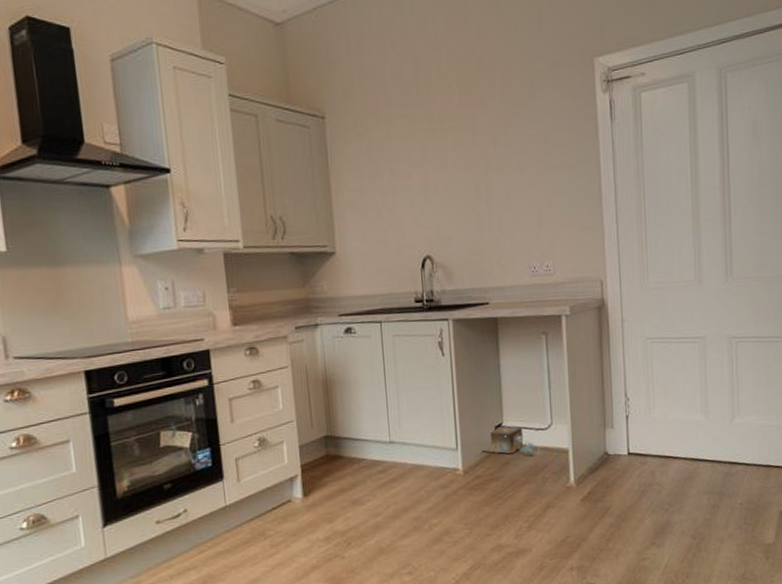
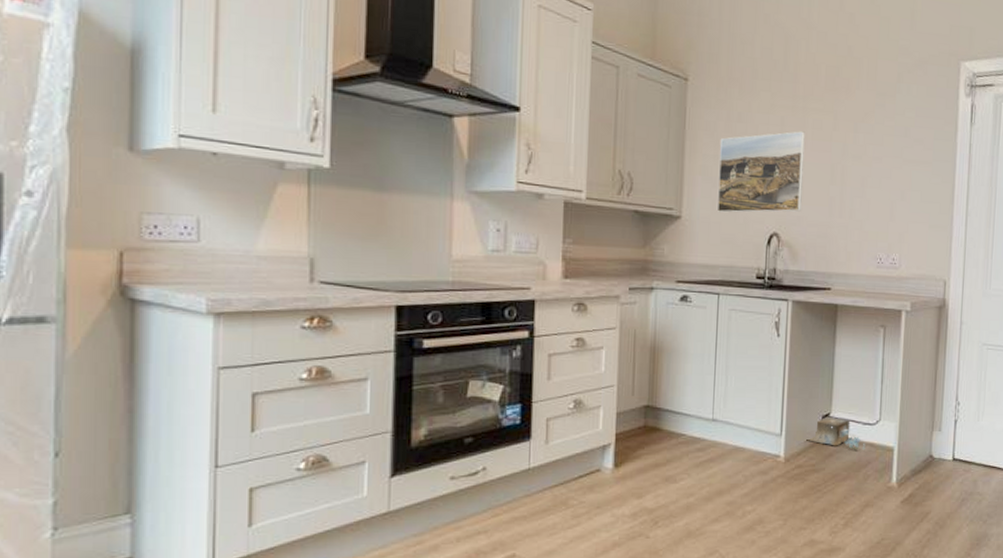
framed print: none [363,152,451,243] -> present [716,131,805,213]

